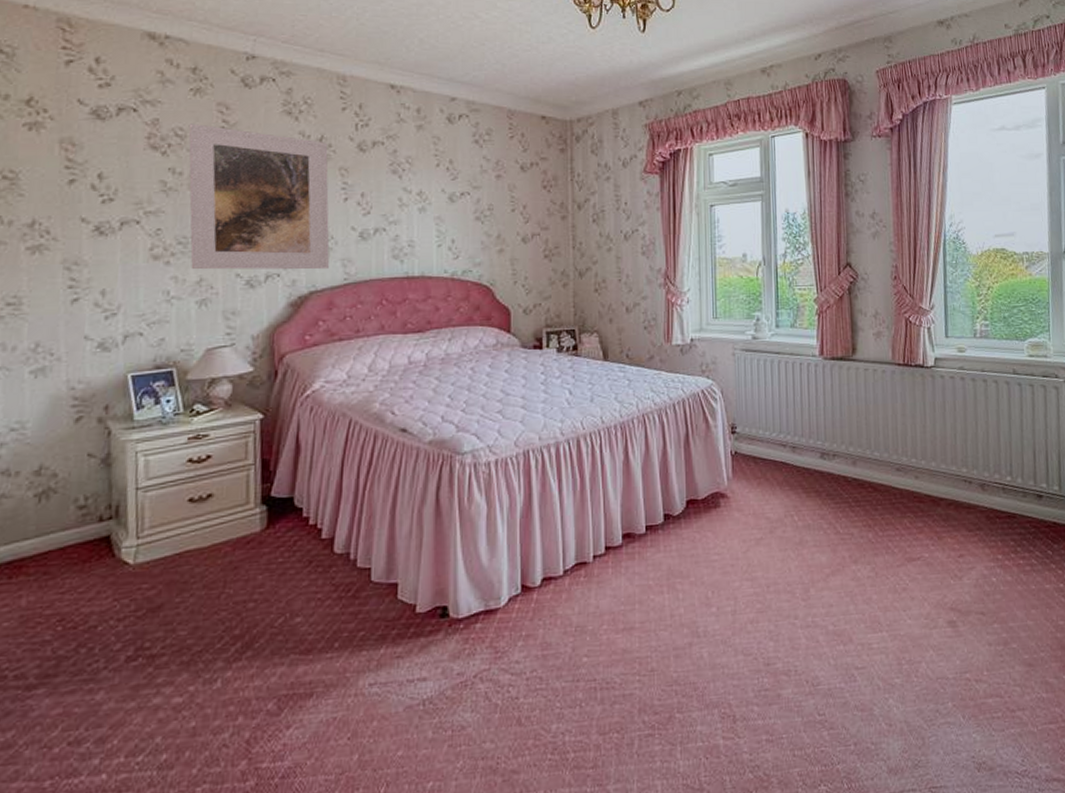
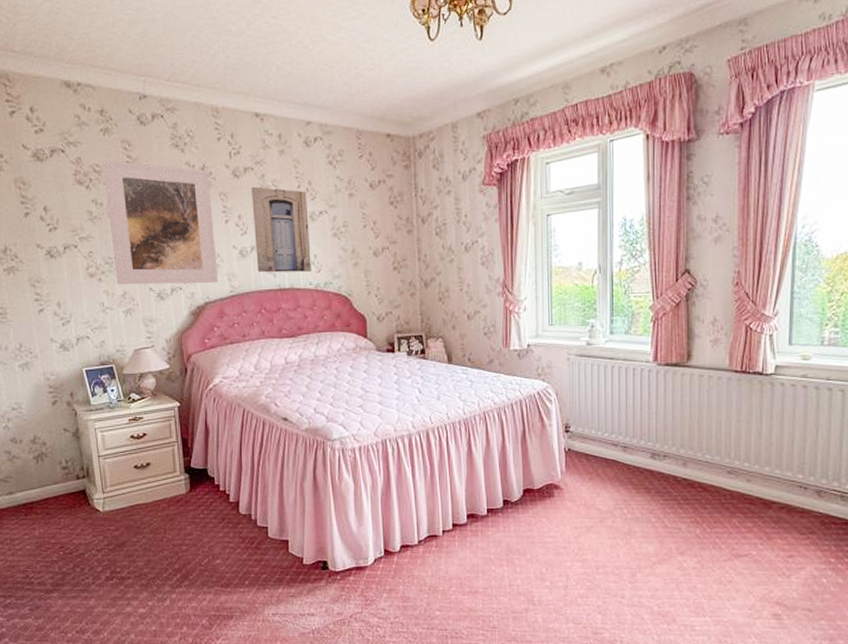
wall art: none [379,162,448,259] -> present [250,186,311,273]

